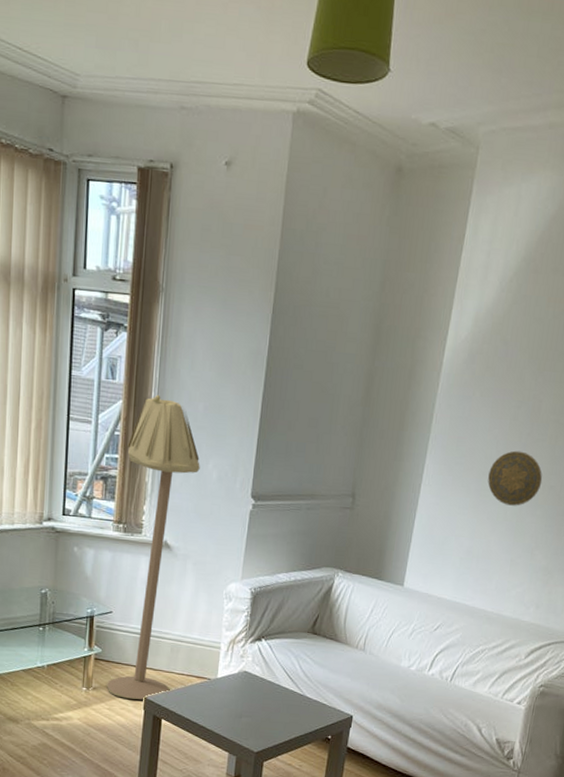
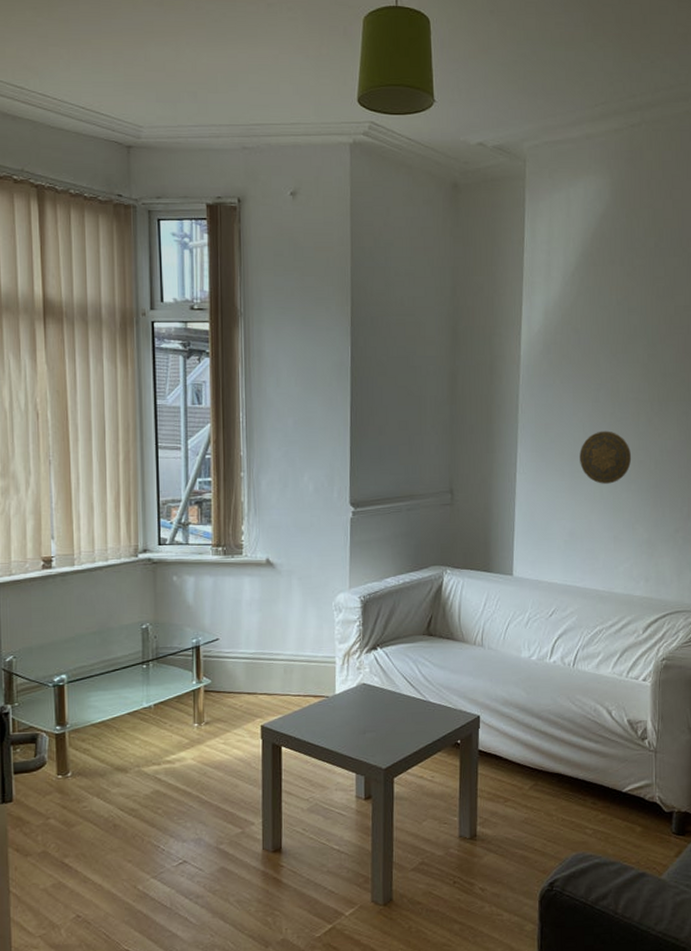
floor lamp: present [107,394,200,700] -> none [220,414,296,730]

